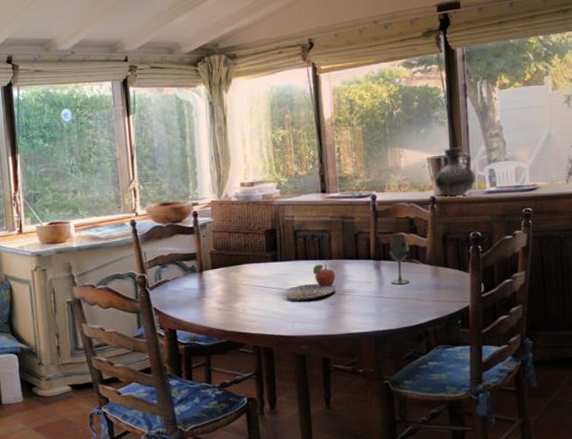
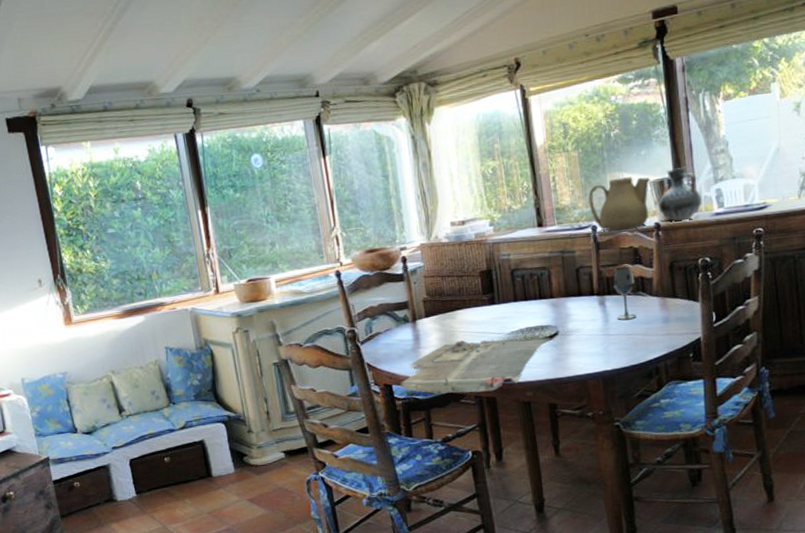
newspaper: none [184,293,329,343] -> present [400,337,553,394]
fruit: present [312,263,336,287] -> none [533,303,558,329]
teapot: none [370,153,429,201] -> present [588,177,651,231]

